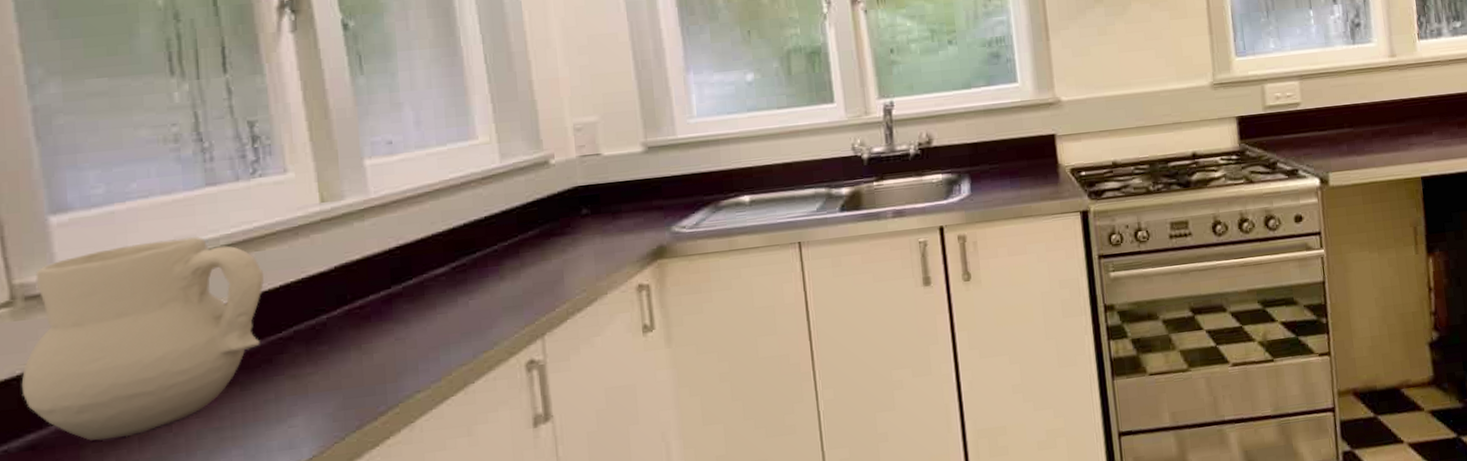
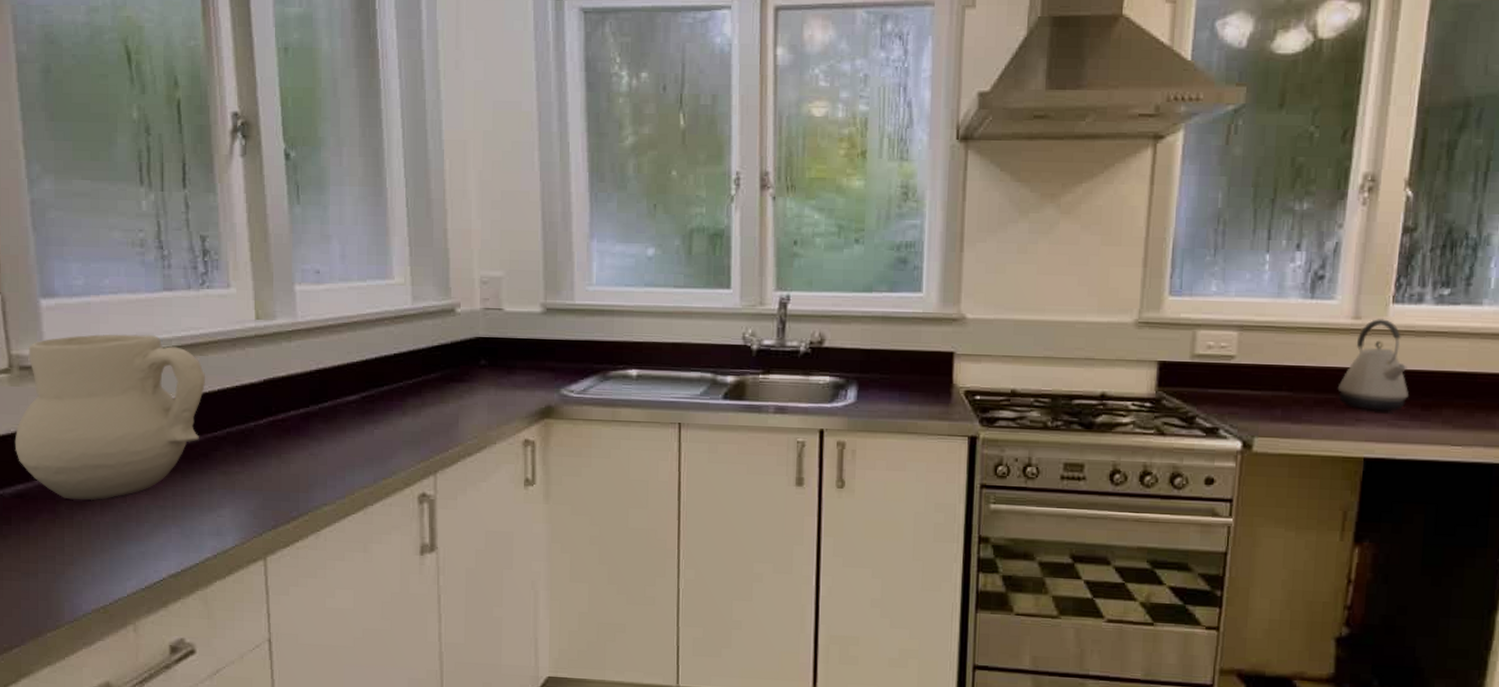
kettle: none [1388,54,1447,135] -> present [1337,319,1410,413]

